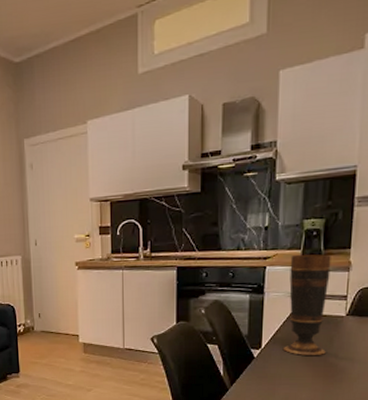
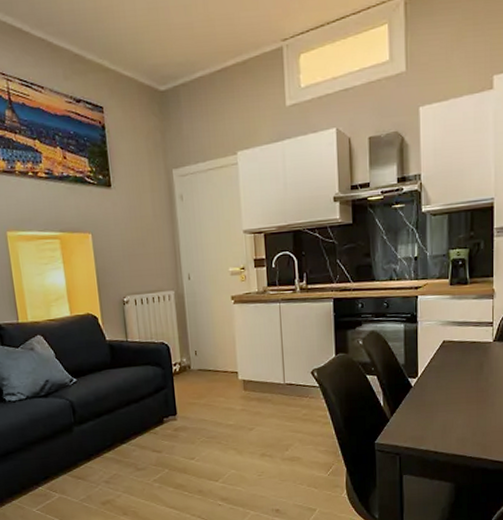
vase: present [283,254,331,355] -> none [438,282,477,382]

